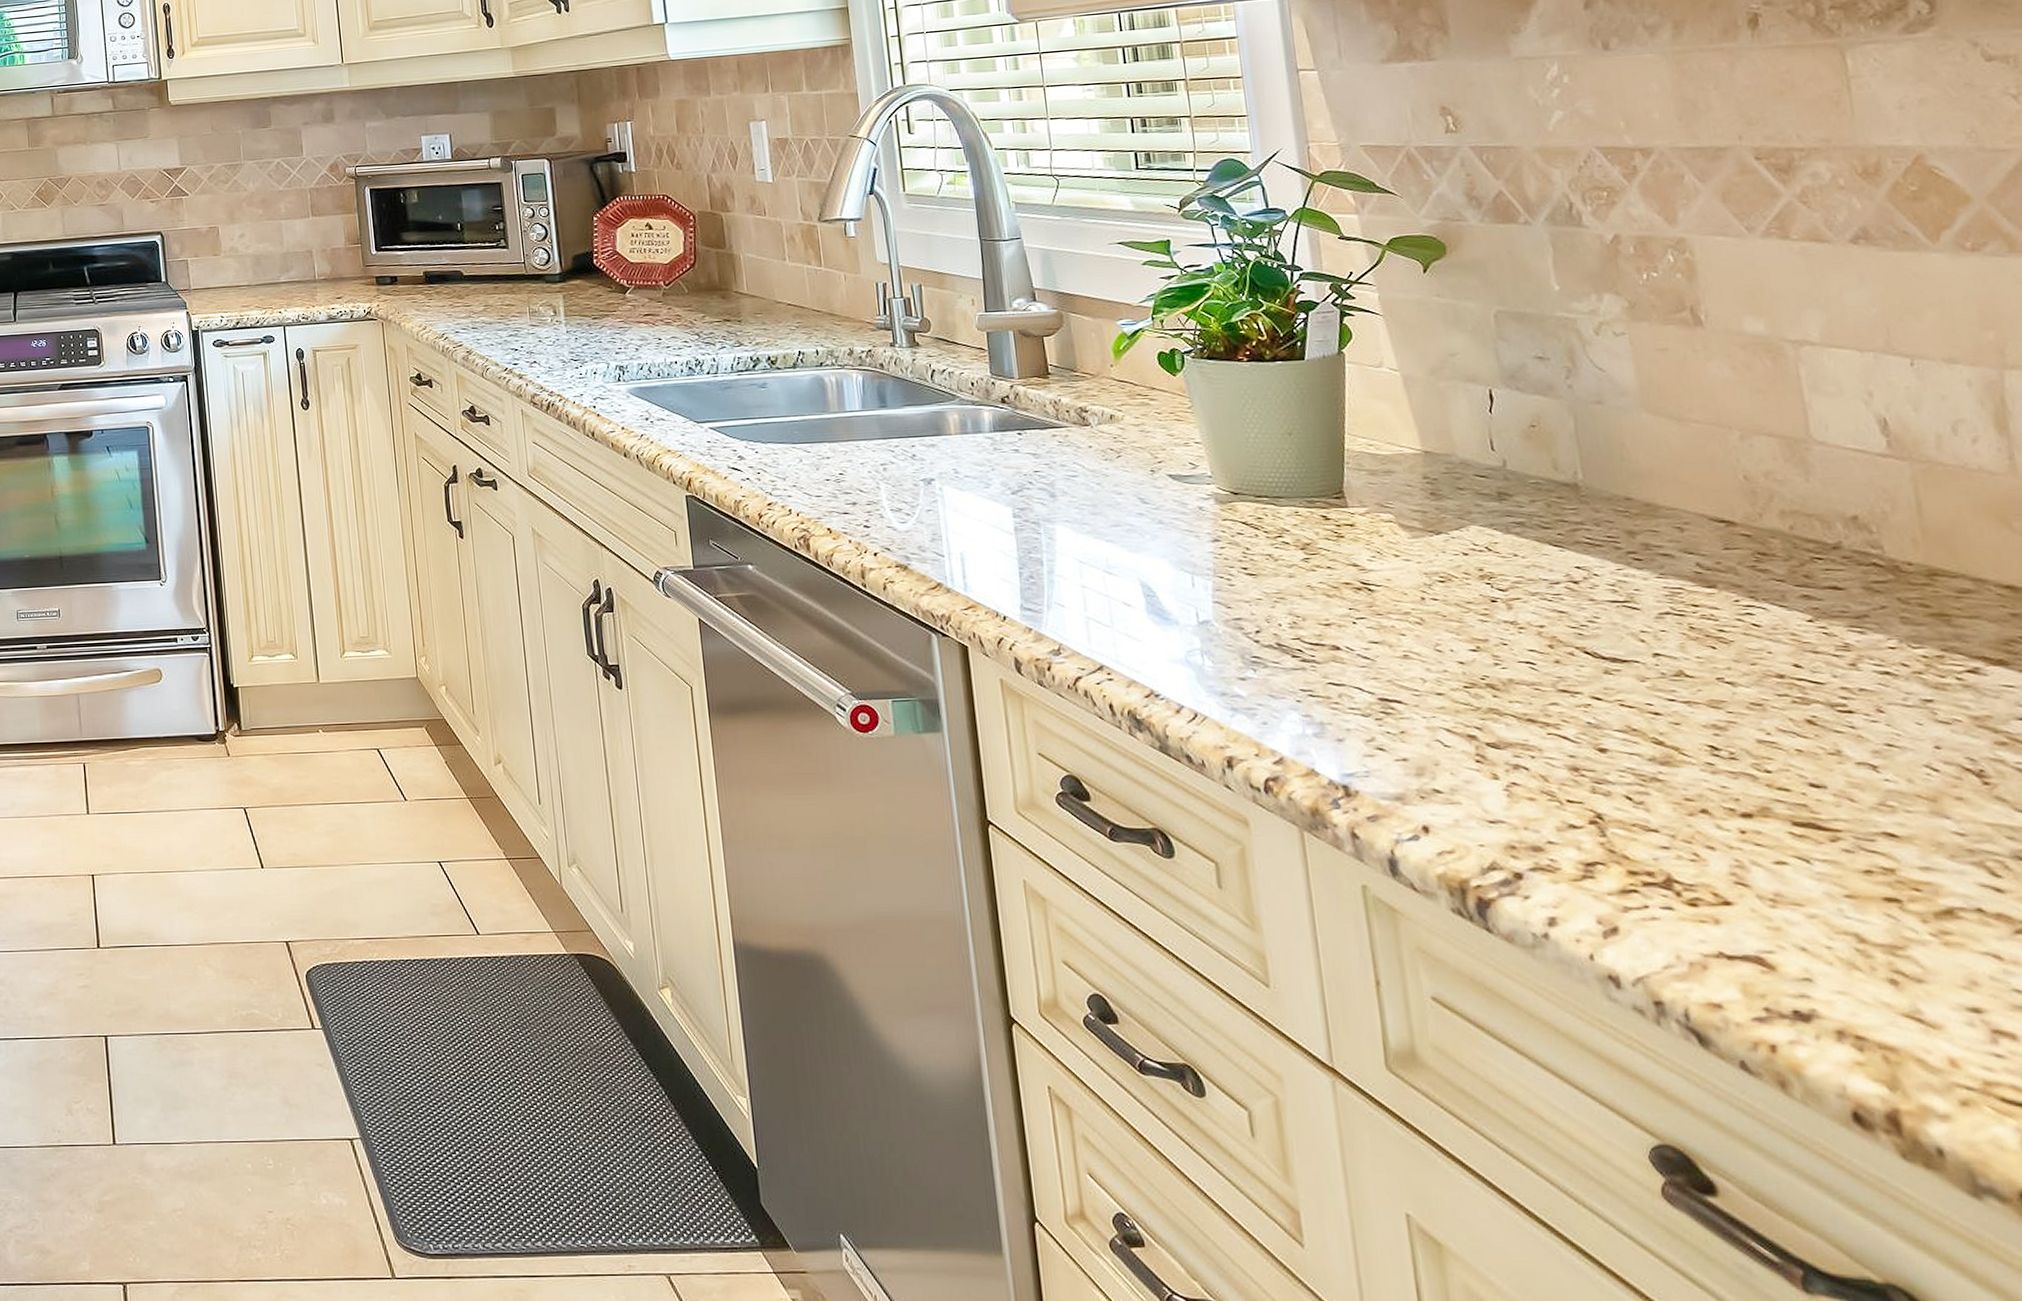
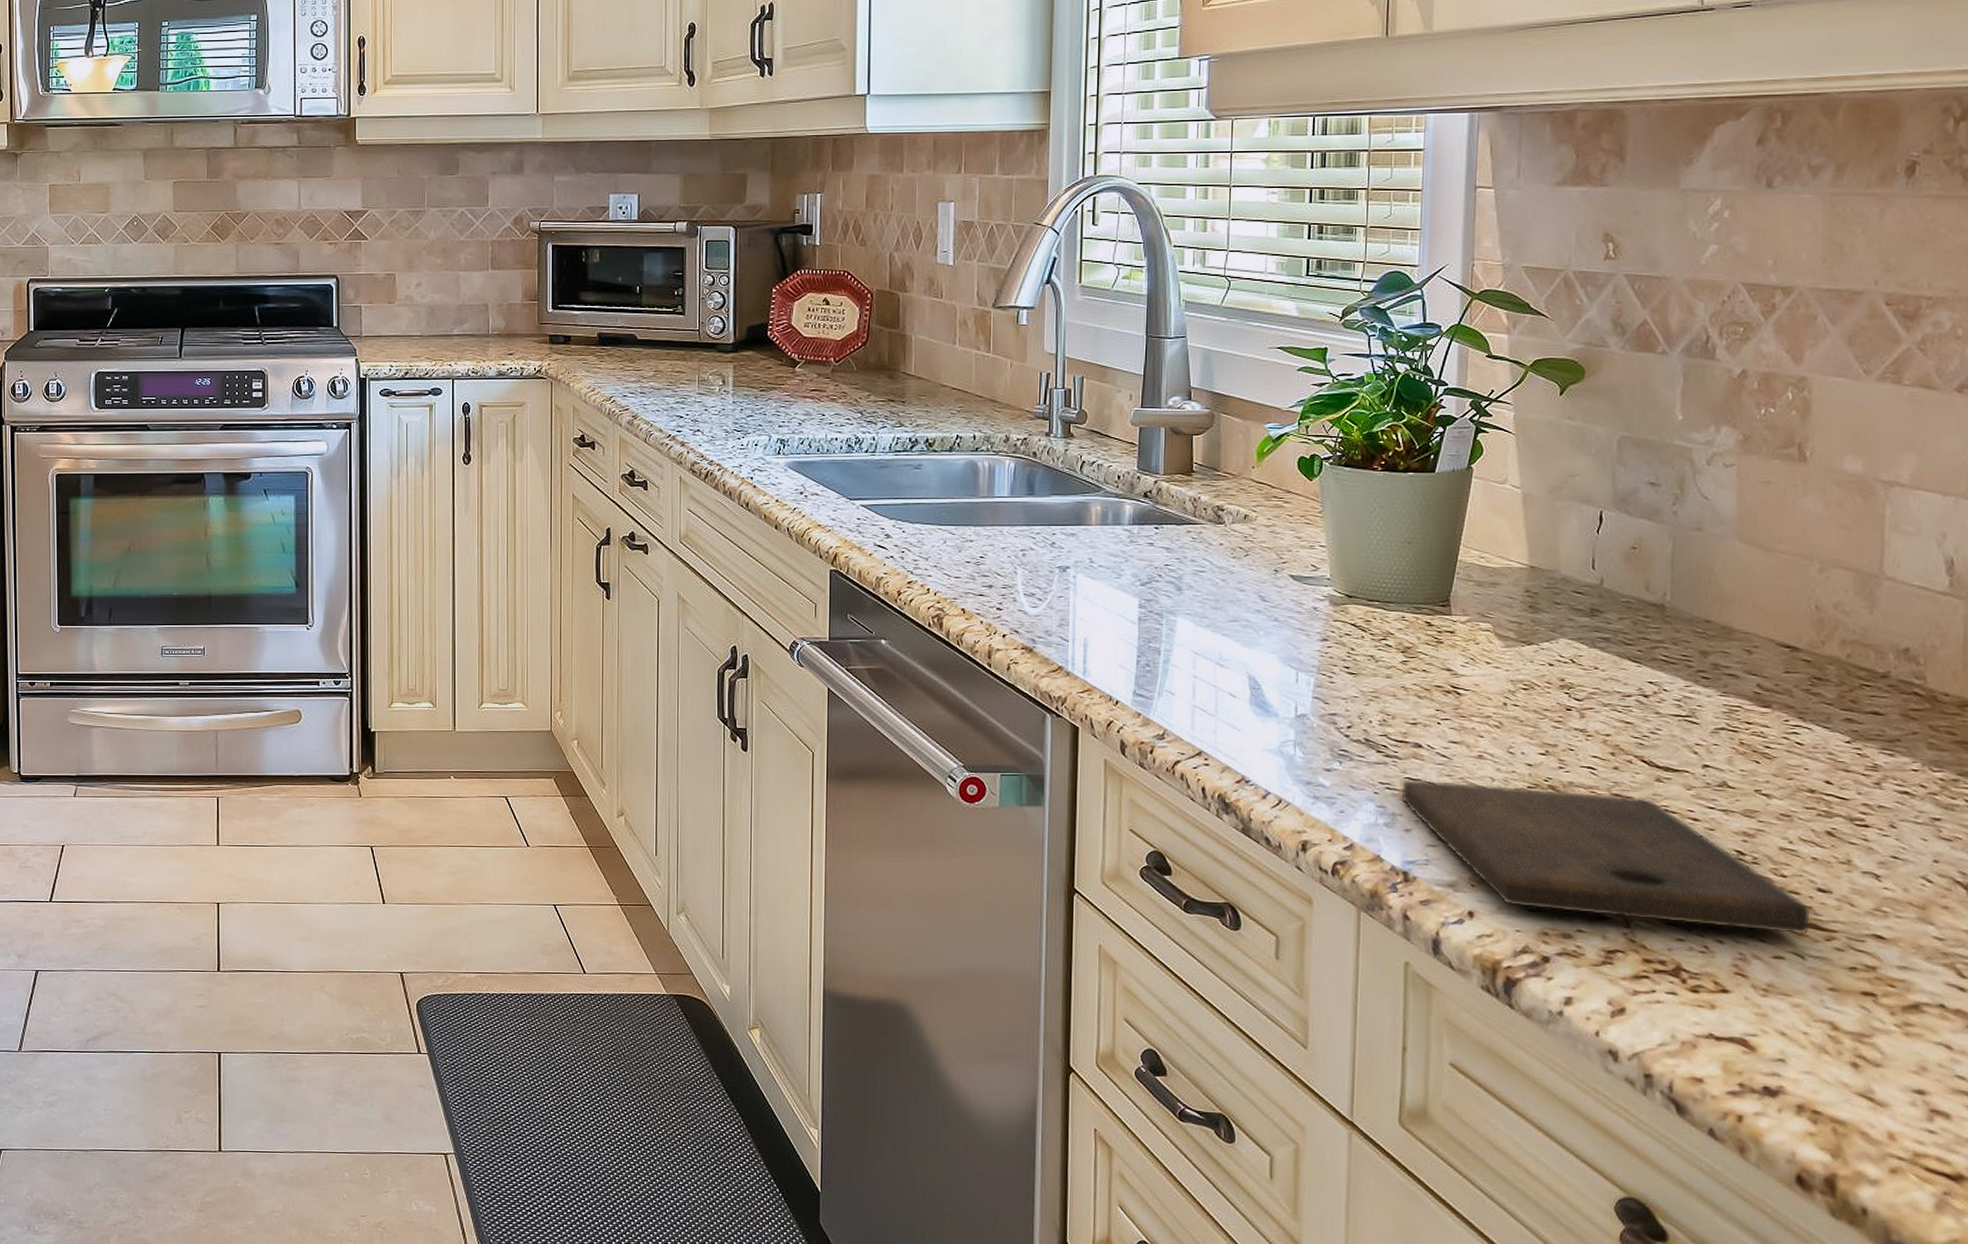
cutting board: none [1324,683,1811,836] -> present [1400,779,1812,935]

